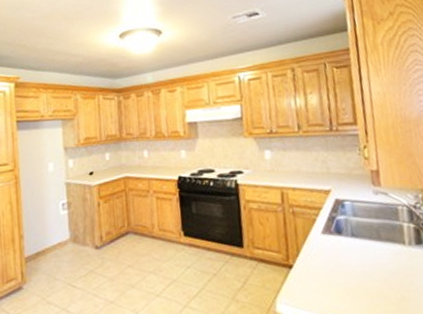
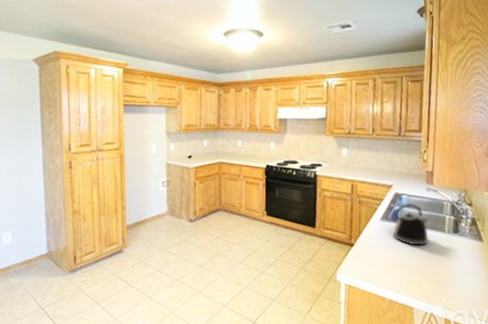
kettle: none [337,211,386,264] -> present [393,204,429,246]

